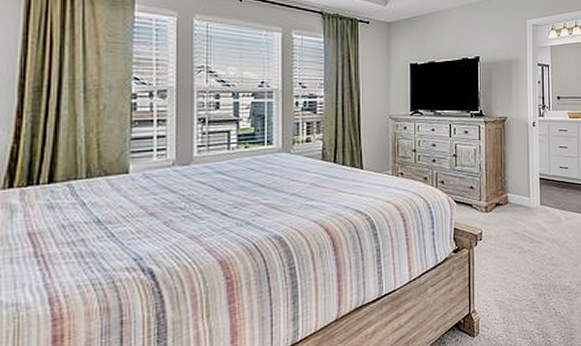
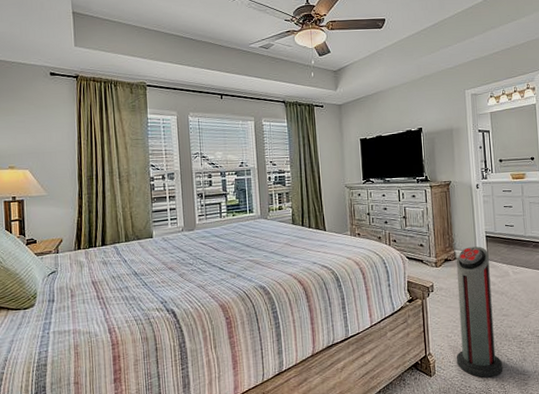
air purifier: none [502,189,550,335] -> present [456,246,503,378]

